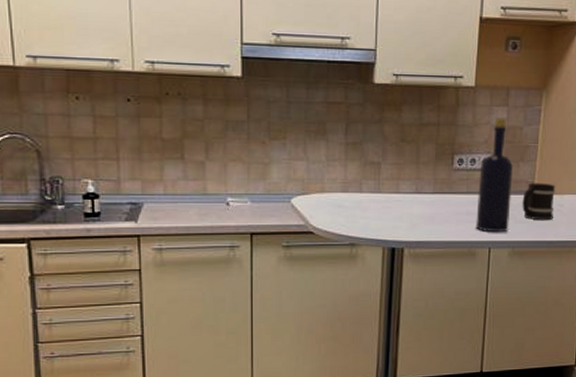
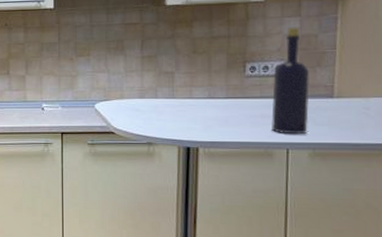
mug: present [522,182,555,221] -> none [321,86,359,124]

